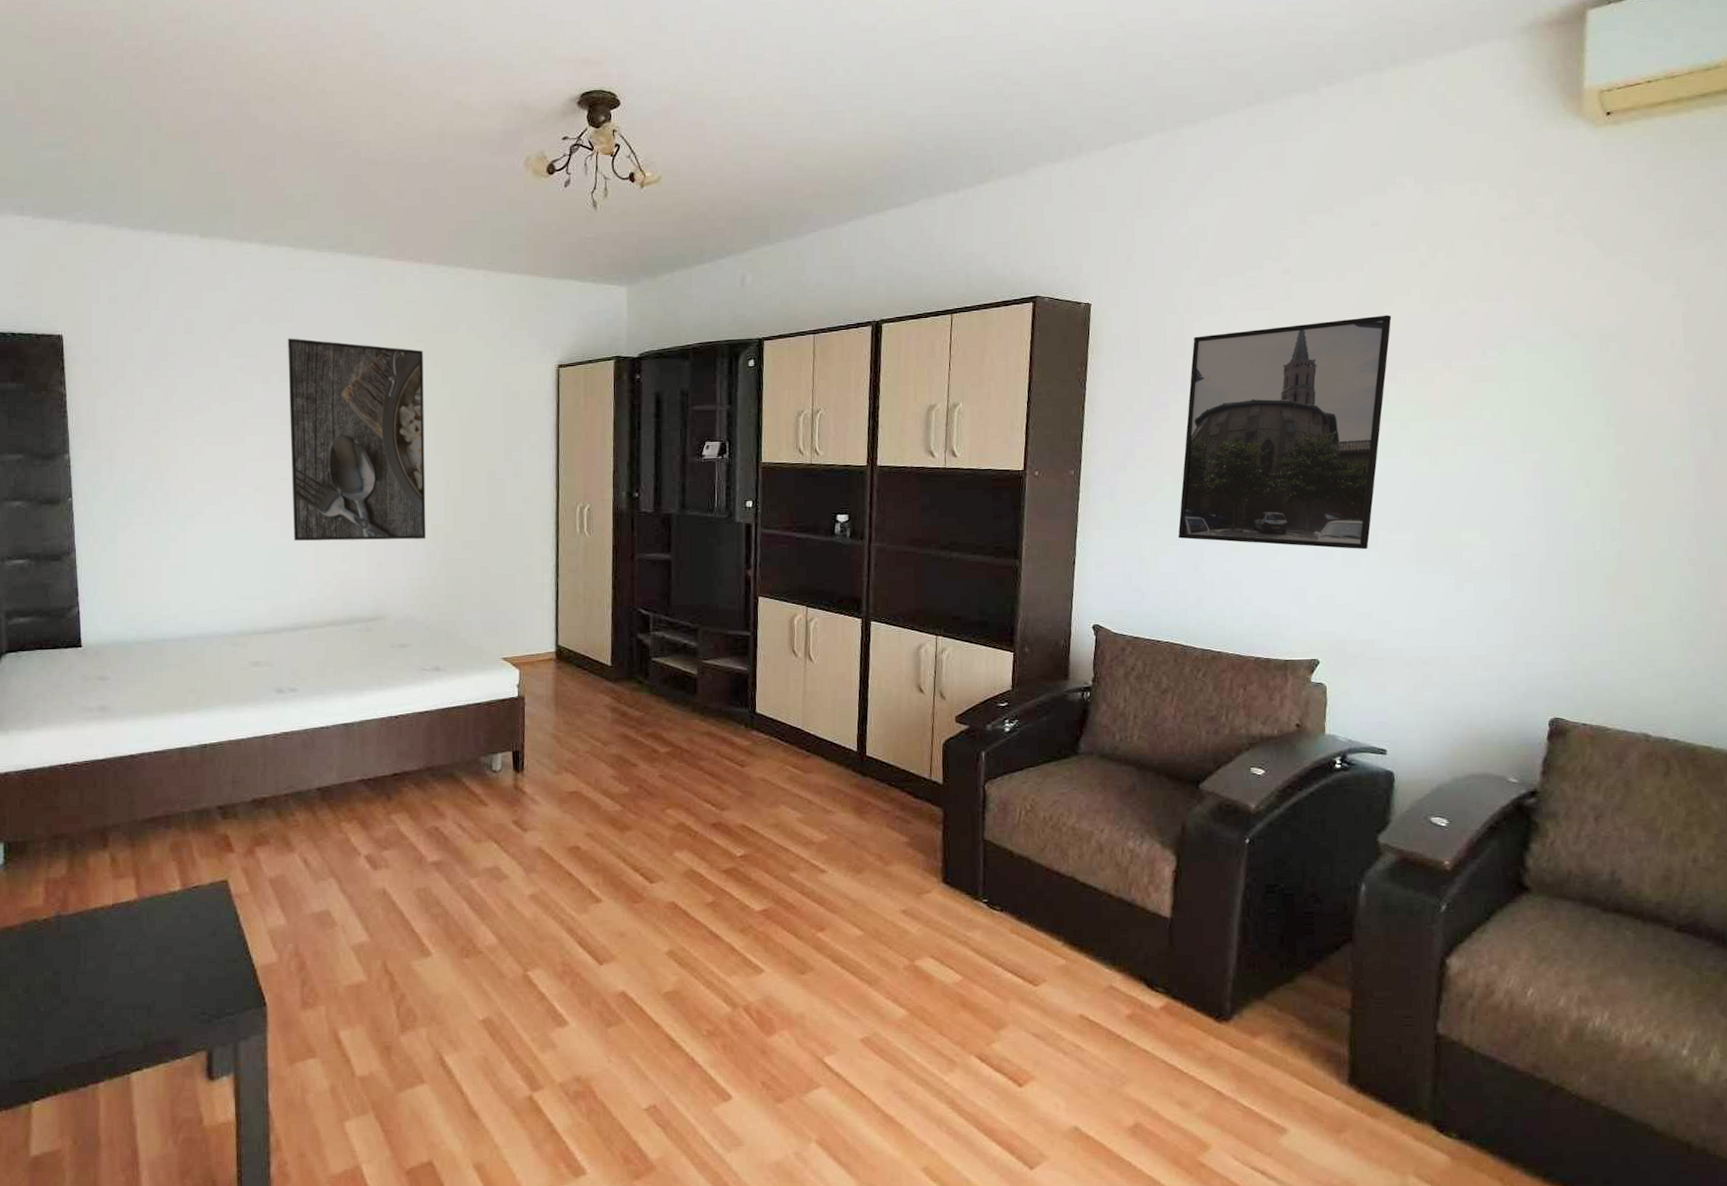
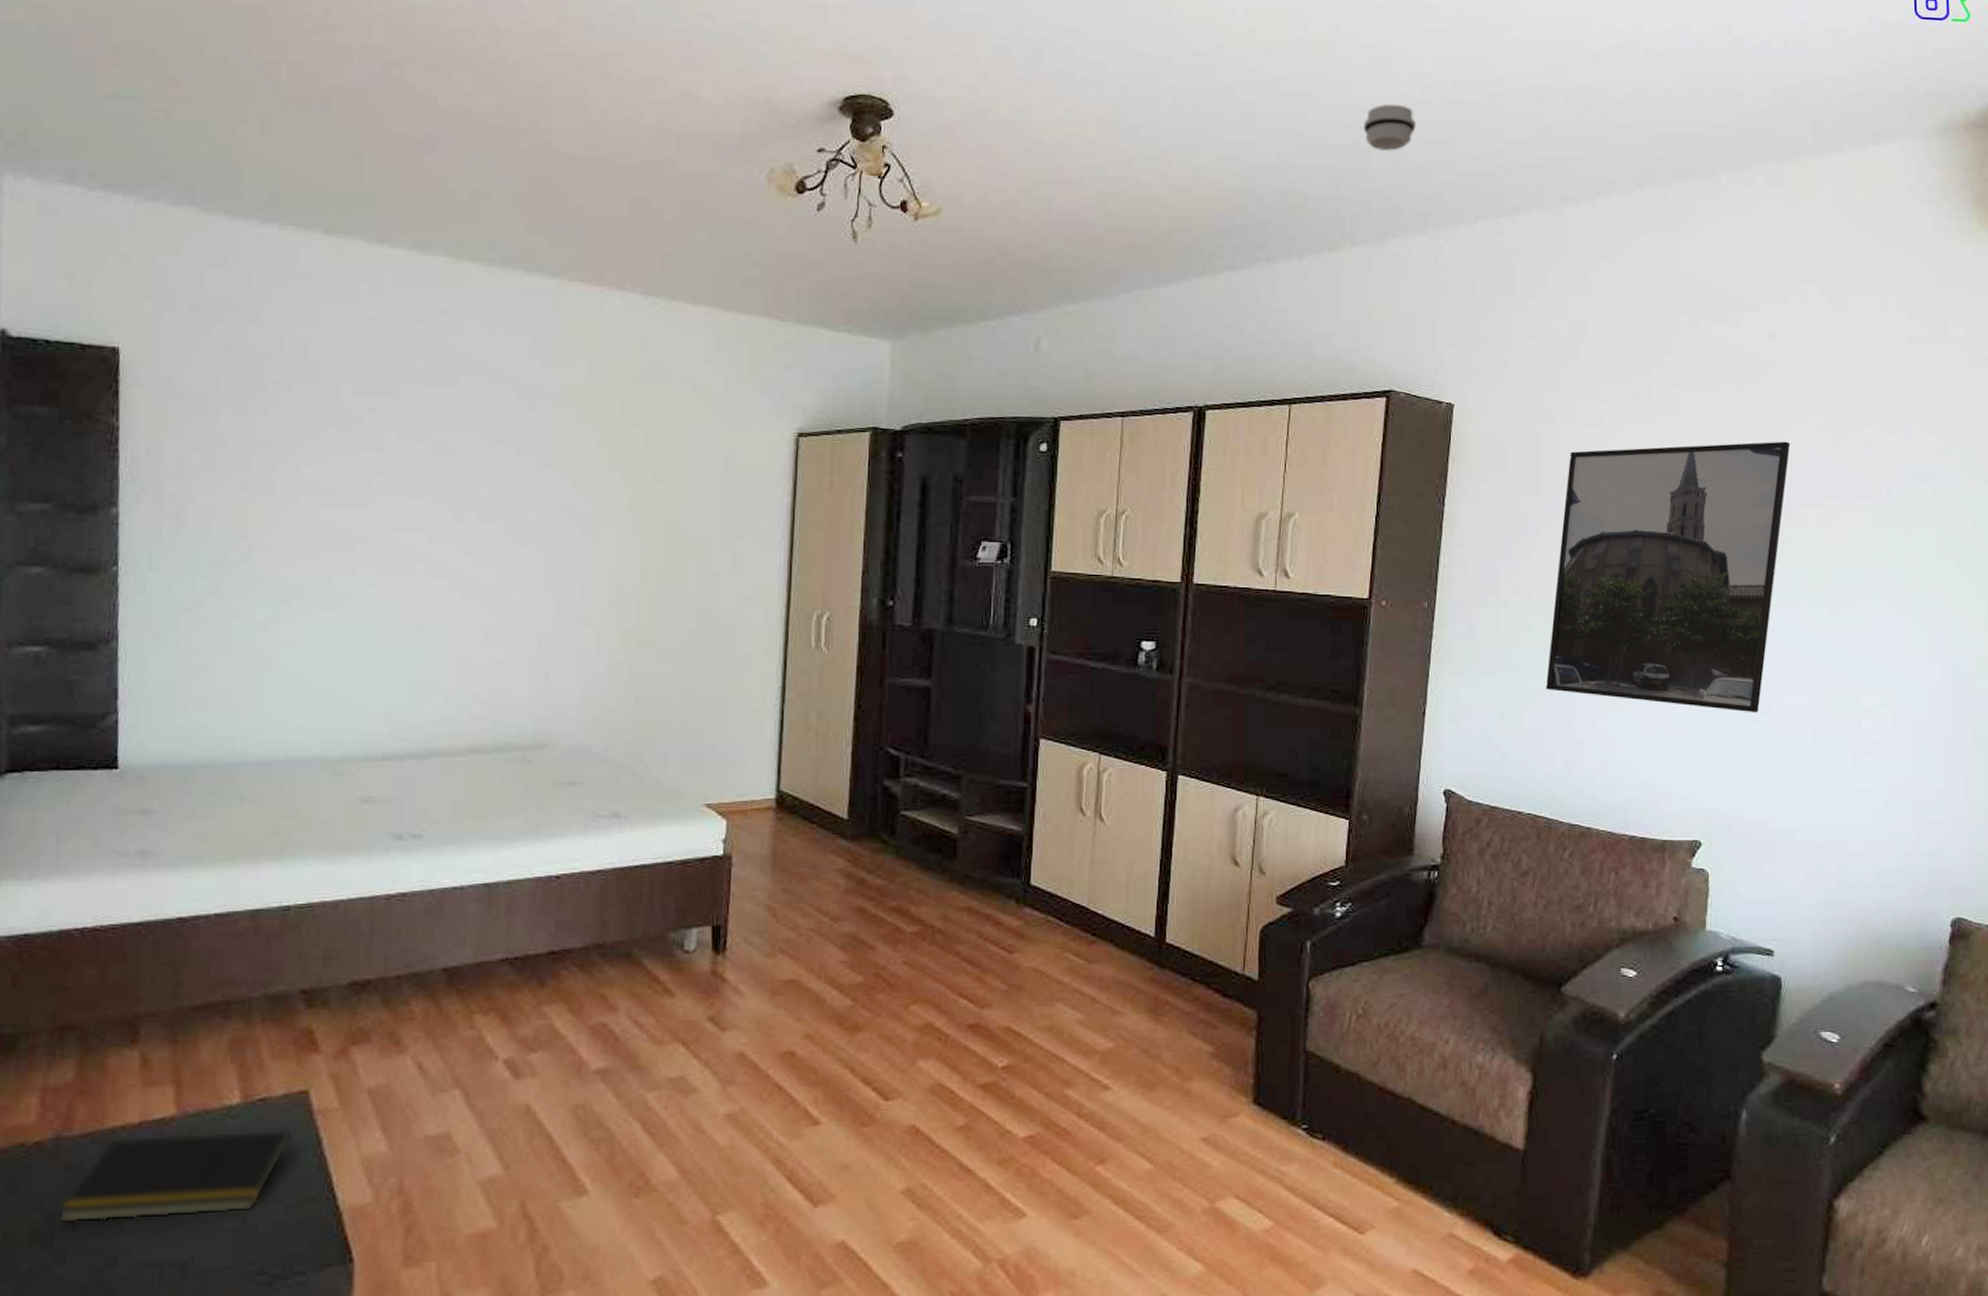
notepad: none [62,908,218,978] -> present [57,1129,292,1224]
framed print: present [288,338,426,541] -> none [430,374,620,646]
smoke detector: none [1005,55,1051,96] -> present [1363,104,1416,152]

